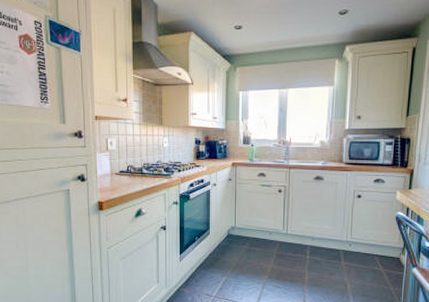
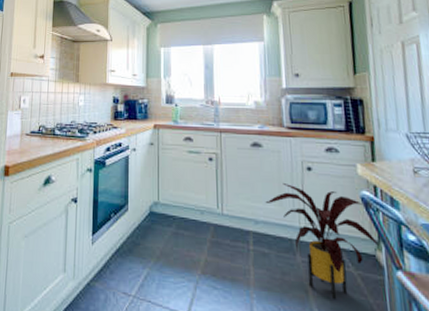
house plant: none [322,207,403,290] -> present [265,182,379,301]

